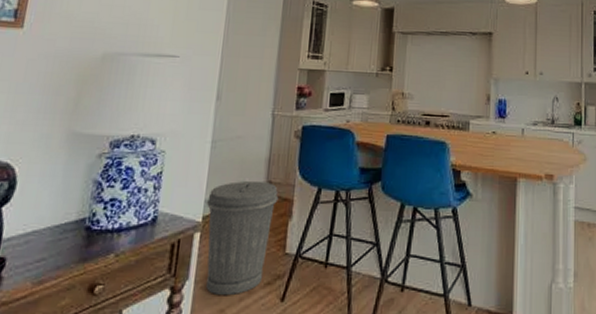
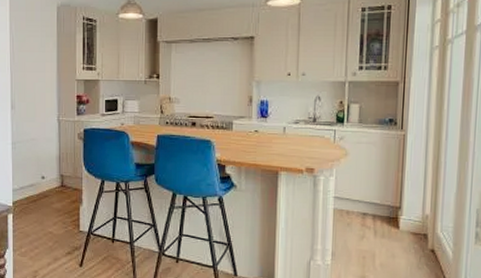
trash can: present [205,180,279,296] -> none [13,174,70,261]

